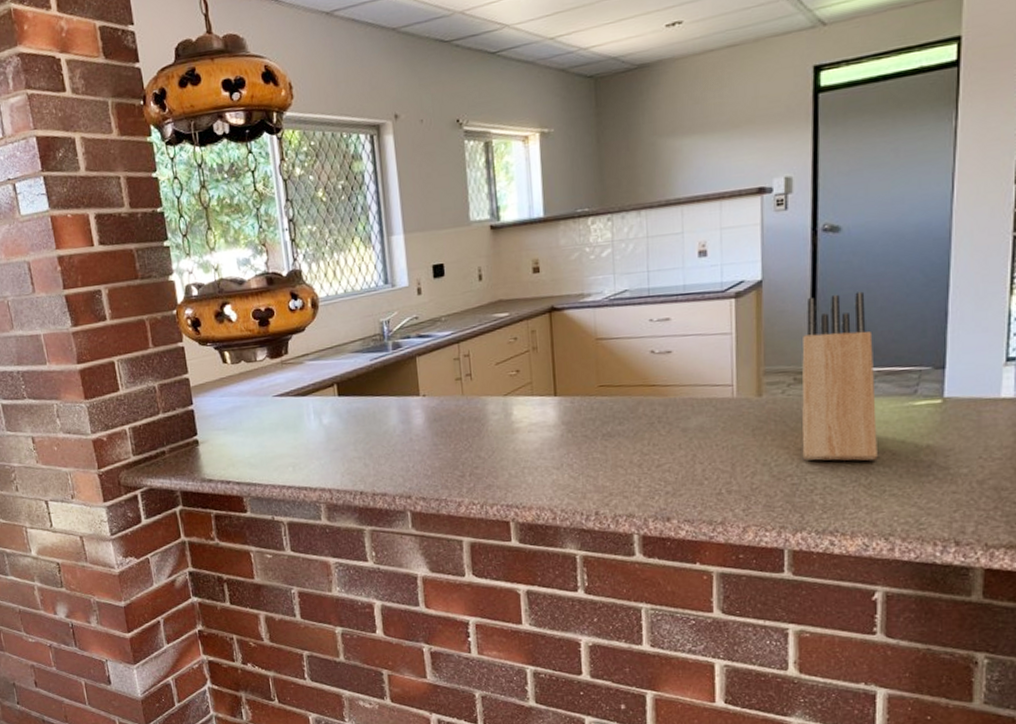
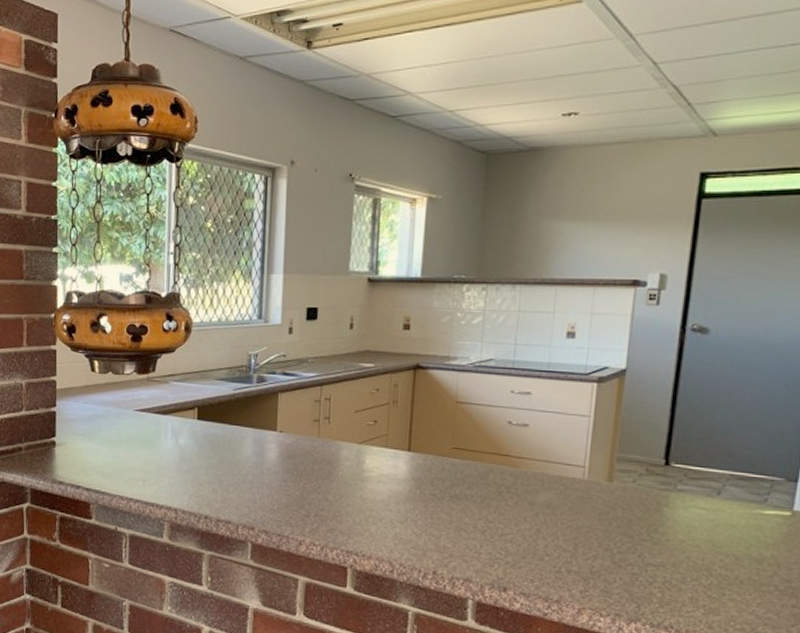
knife block: present [802,291,878,461] -> none [645,393,729,563]

